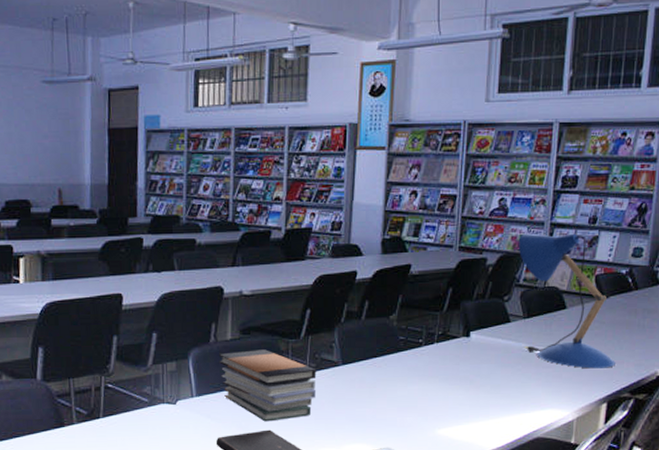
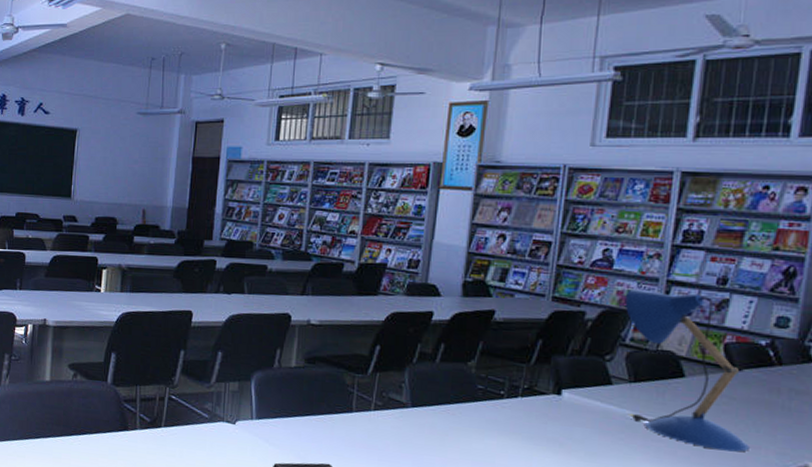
book stack: present [218,349,317,422] -> none [280,379,383,456]

